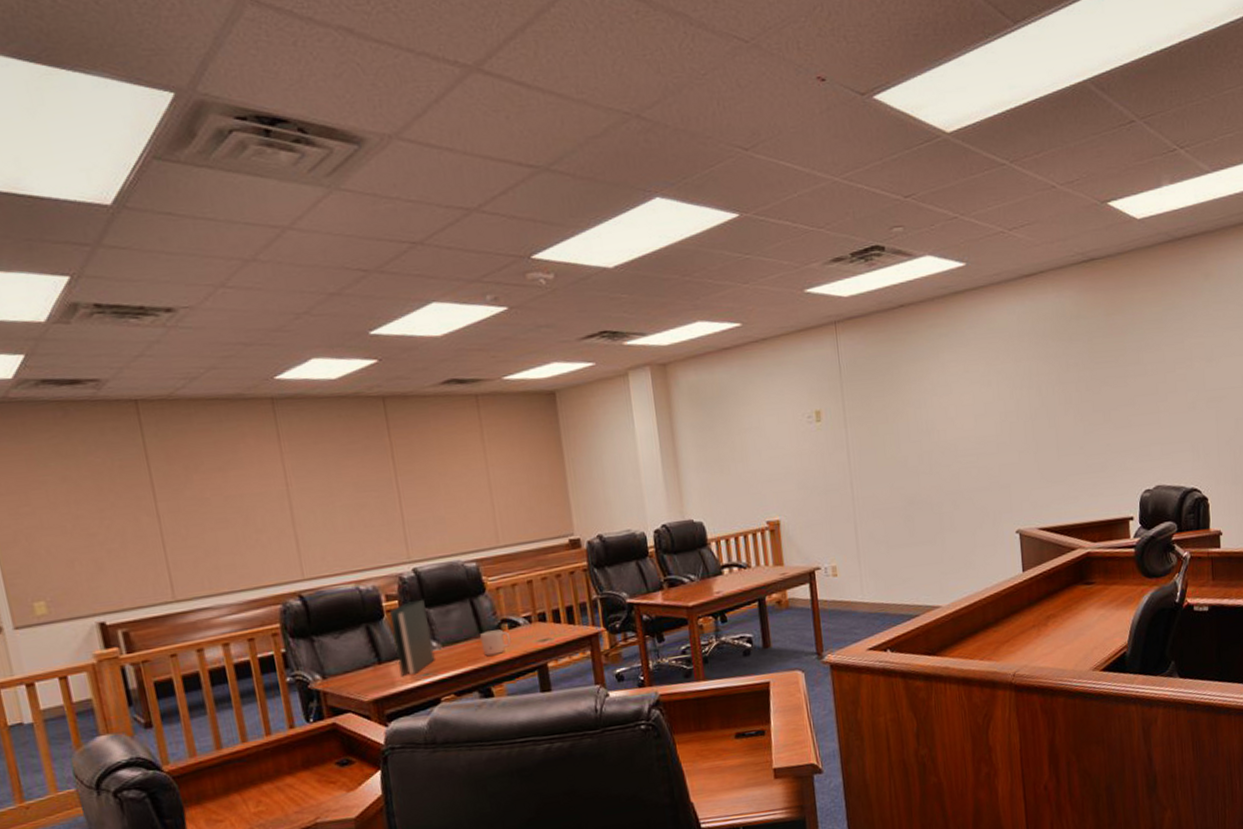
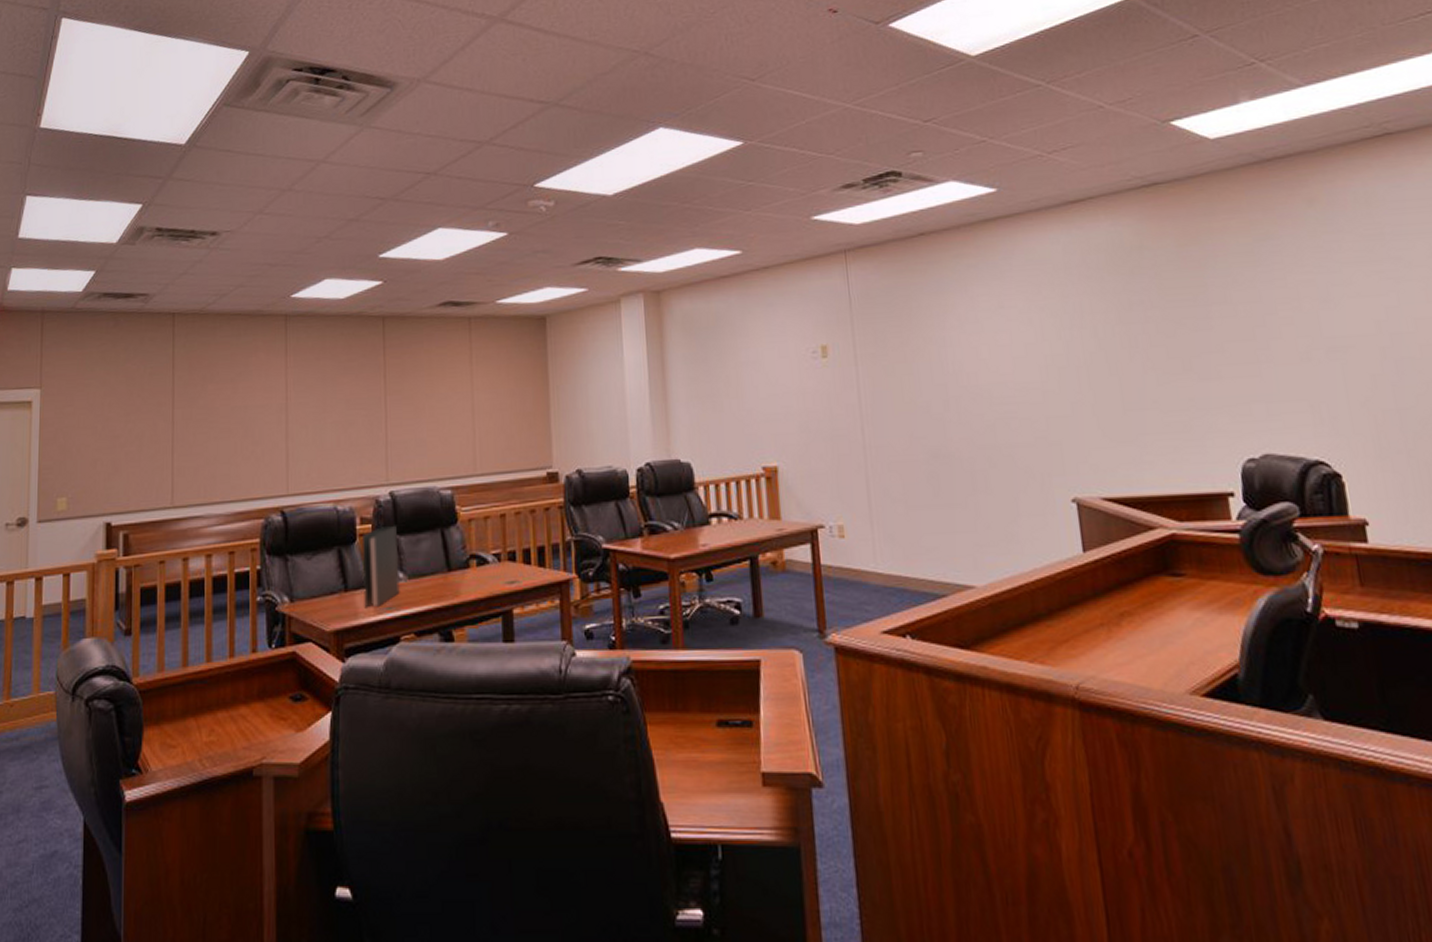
mug: present [479,629,512,656] -> none [446,566,478,594]

